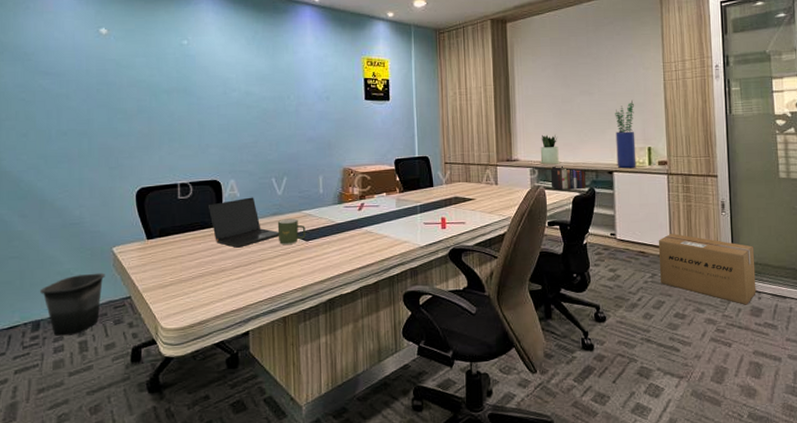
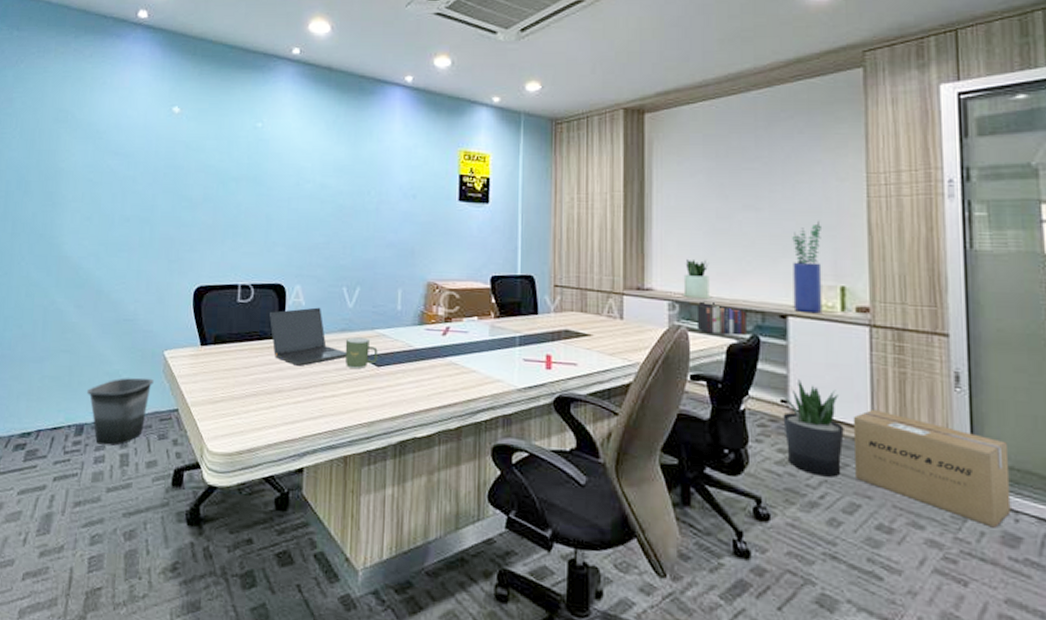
planter: none [612,217,653,285] -> present [783,379,844,477]

